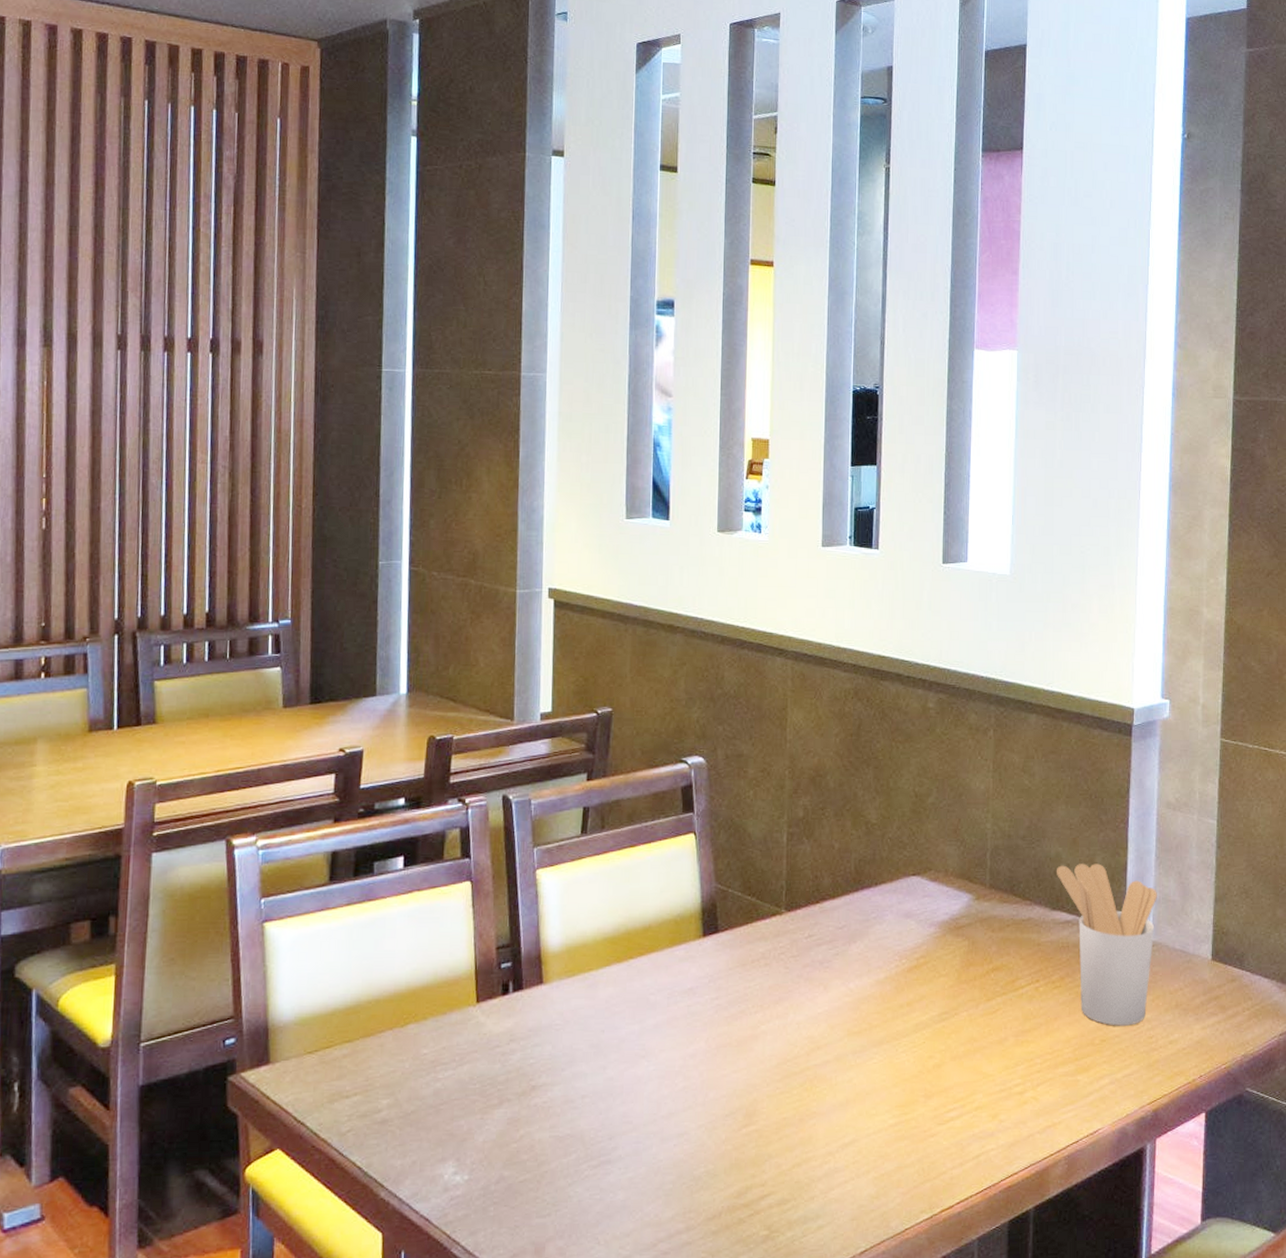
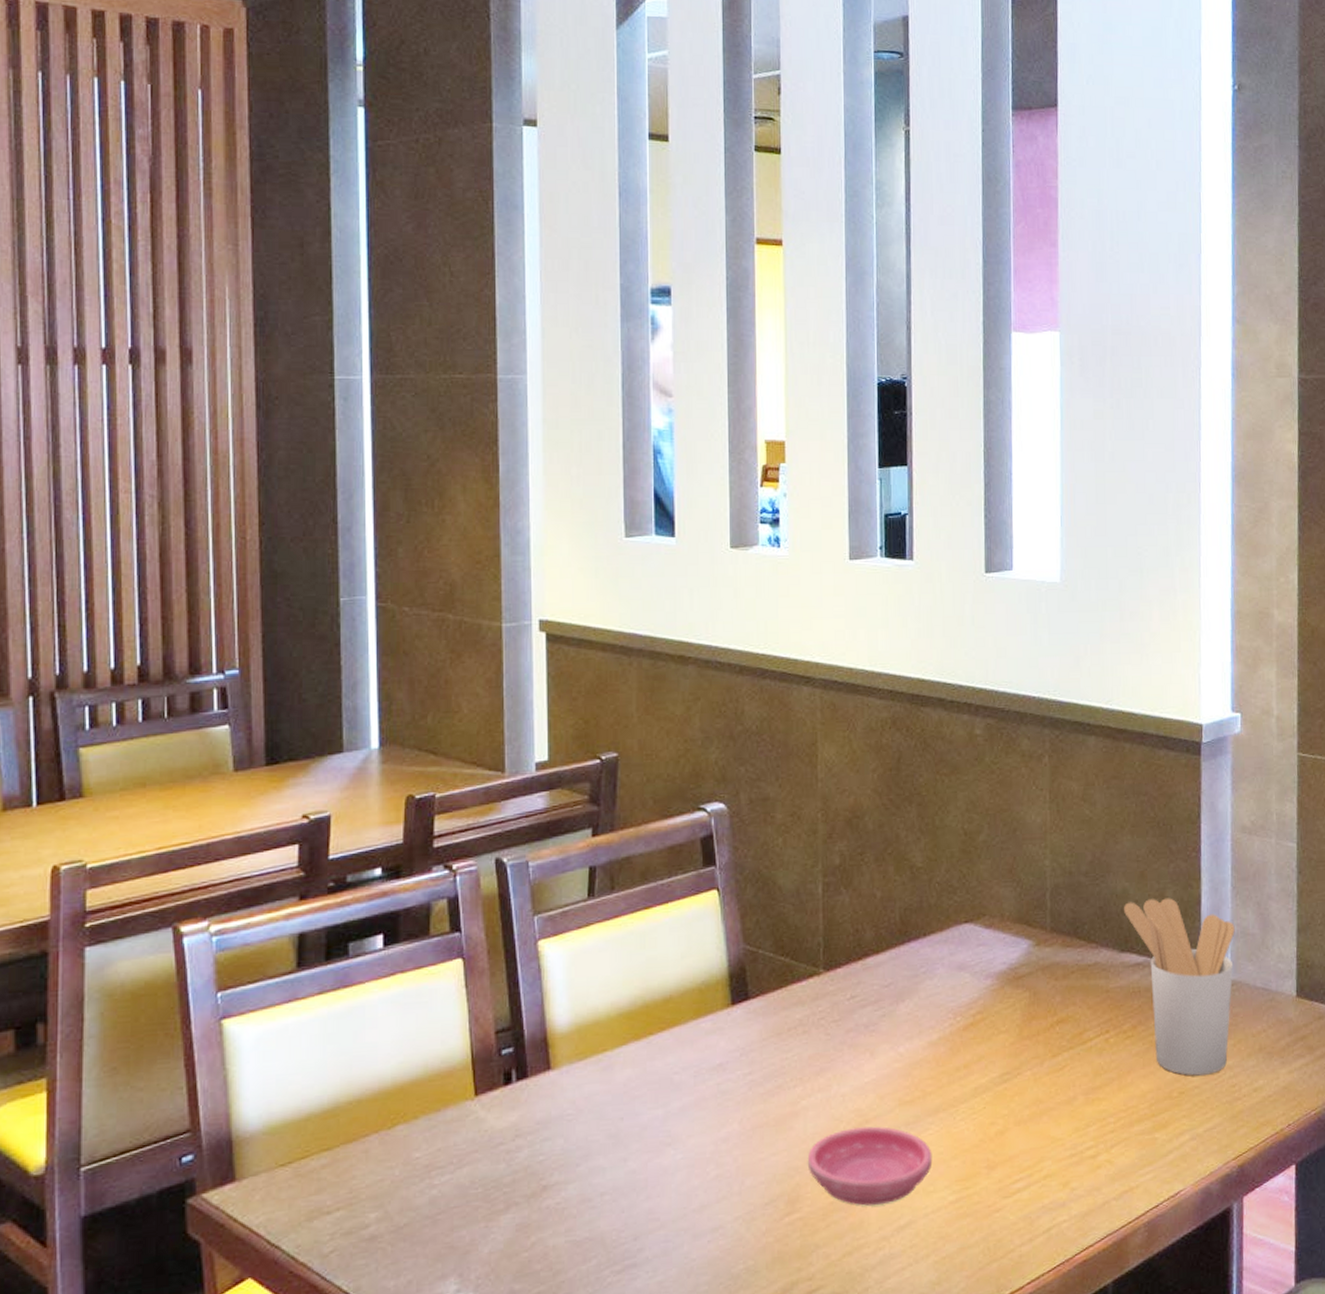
saucer: none [764,1052,876,1123] -> present [807,1126,933,1206]

